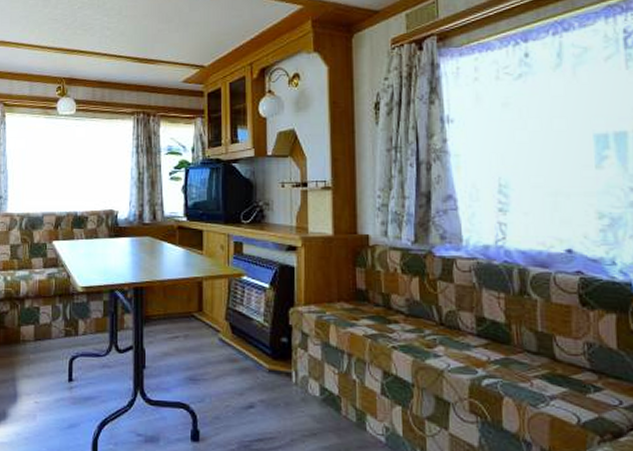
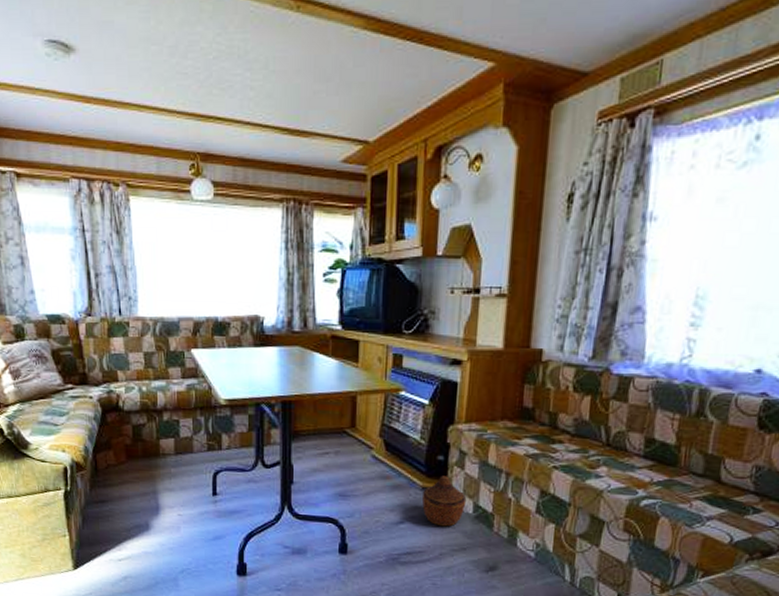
woven basket: none [270,358,313,411] -> present [422,476,467,527]

